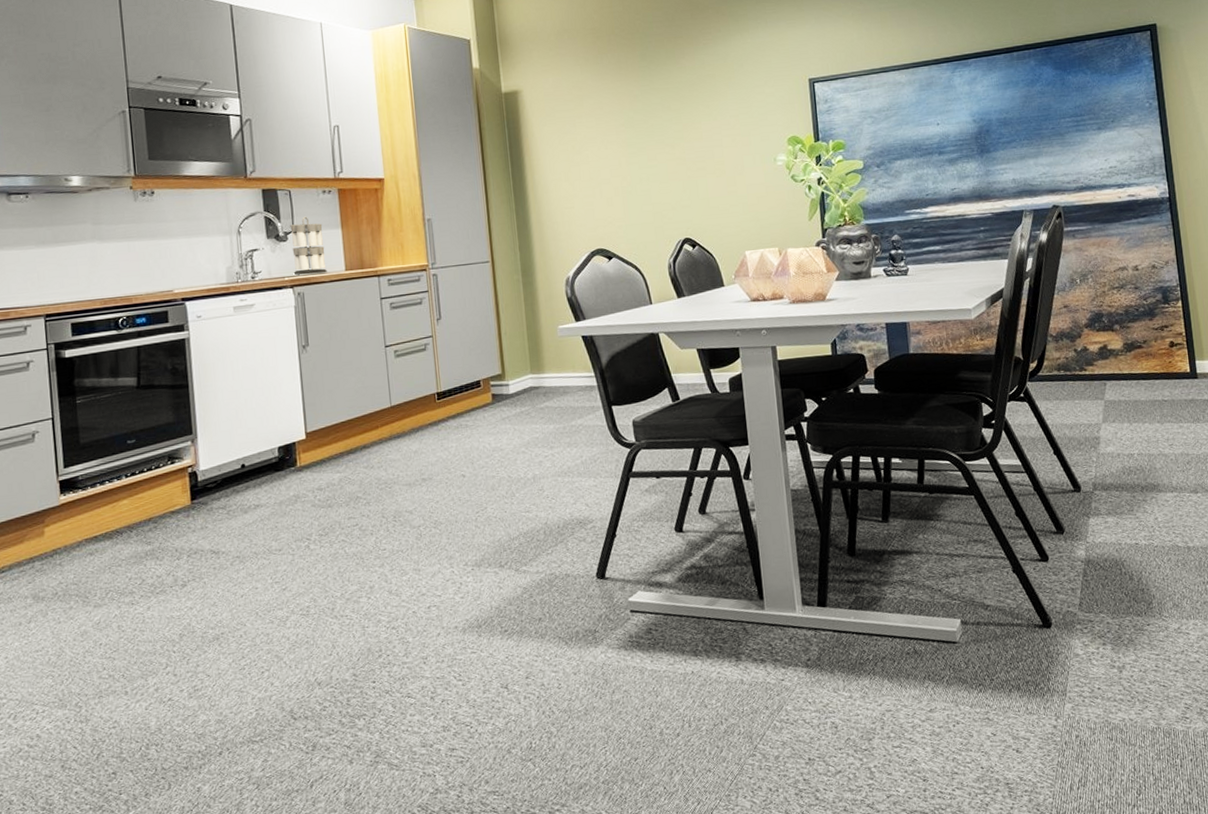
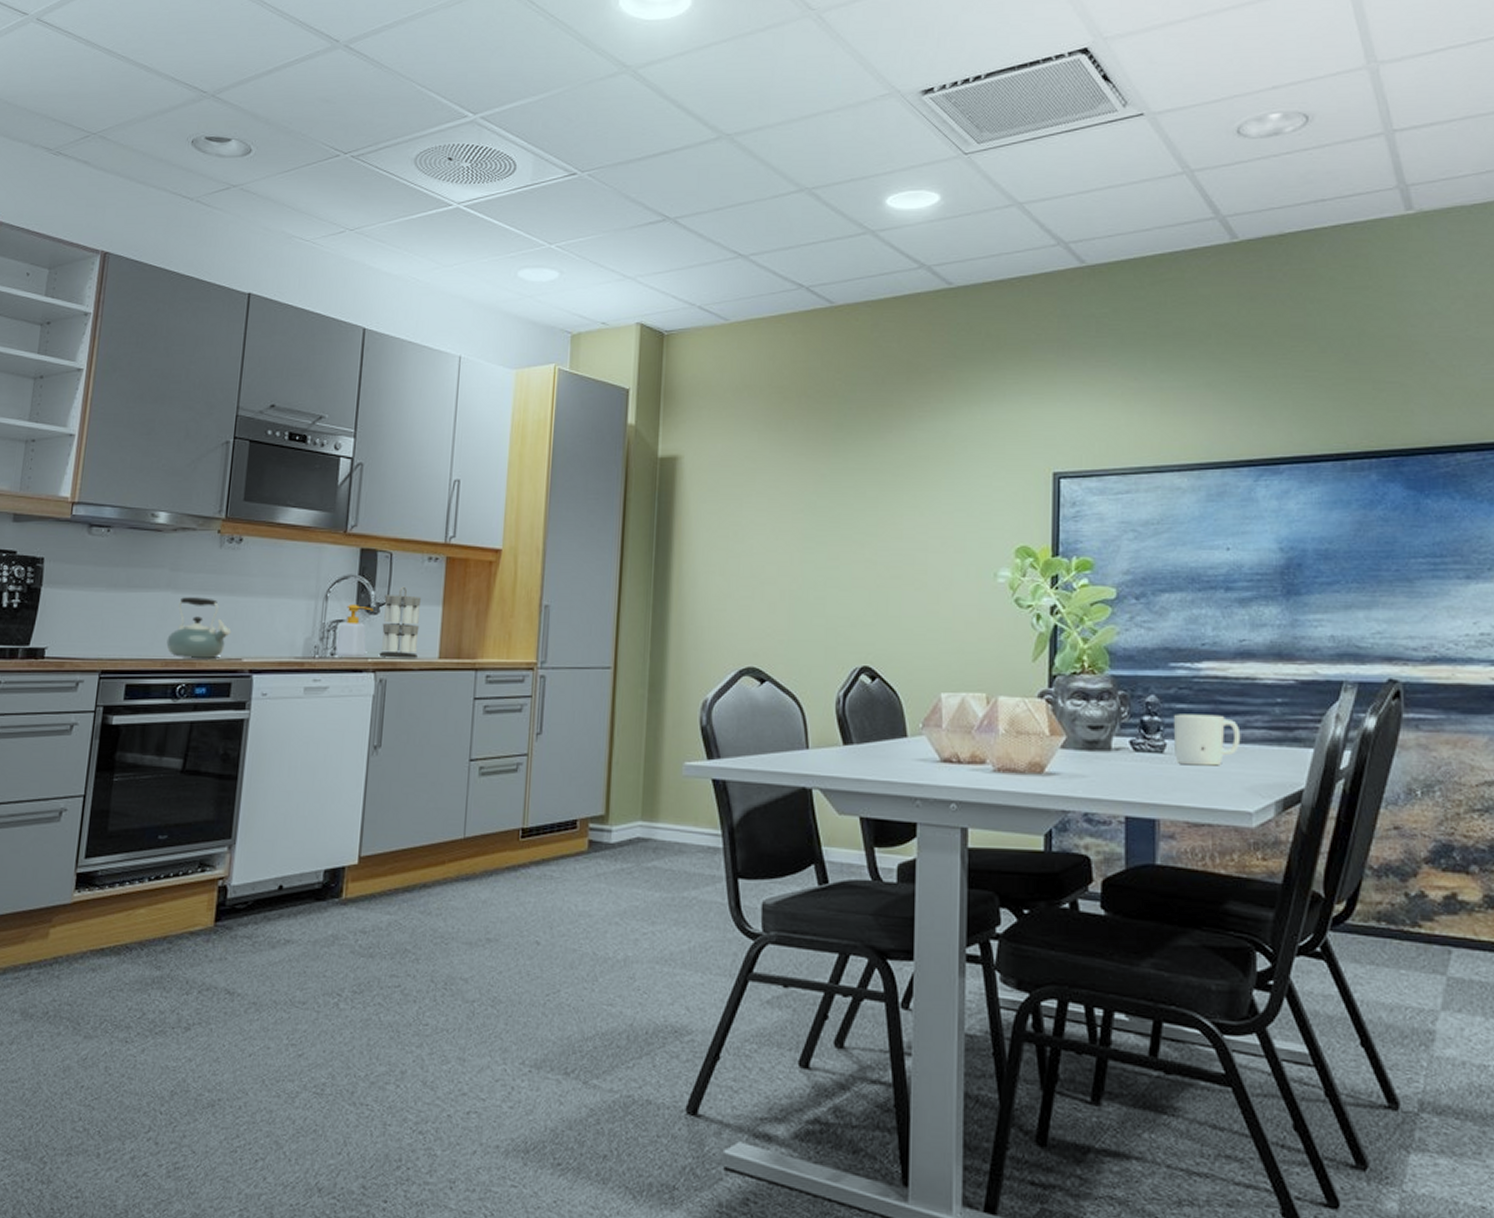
kettle: none [101,244,160,296] -> present [166,597,232,658]
soap bottle: none [254,235,282,279] -> present [335,603,374,658]
mug: none [912,243,959,282] -> present [1174,714,1241,766]

